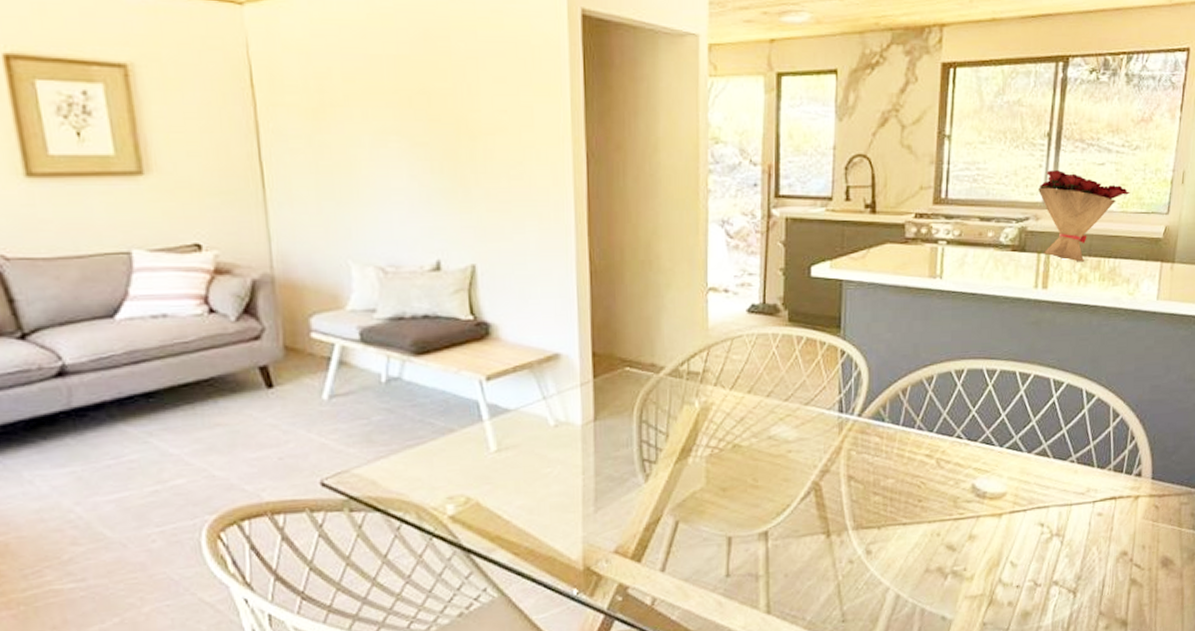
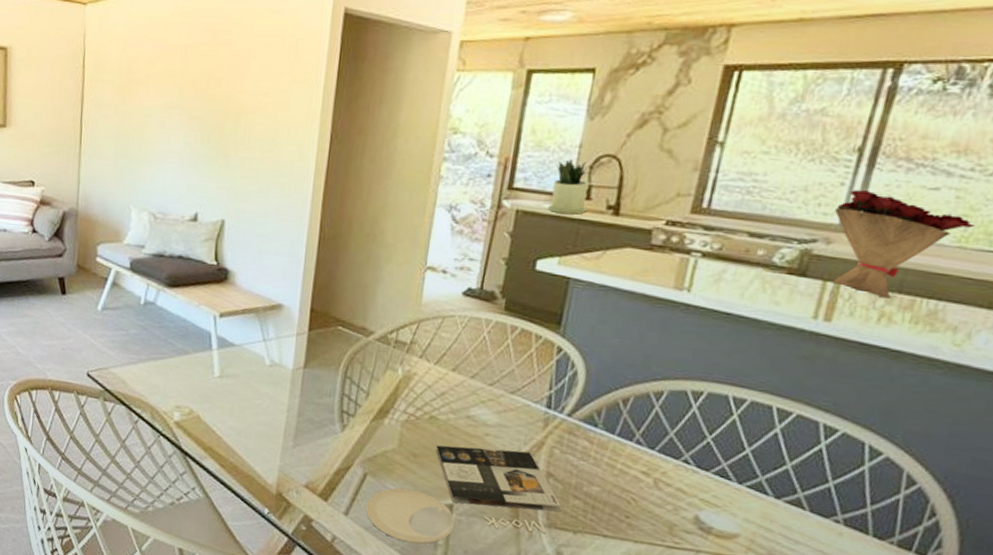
plate: none [682,525,772,583] -> present [365,487,455,544]
magazine: none [743,459,864,544] -> present [435,445,562,533]
planter: none [813,162,849,216] -> present [547,159,589,215]

